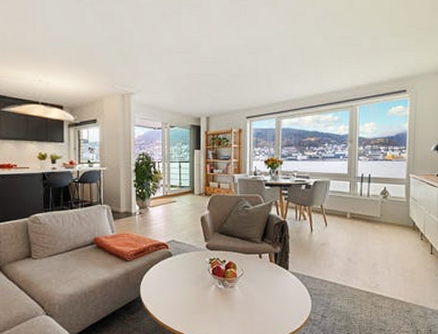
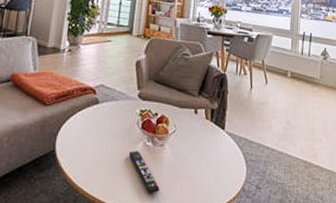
remote control: none [203,293,234,327] -> present [128,151,160,195]

